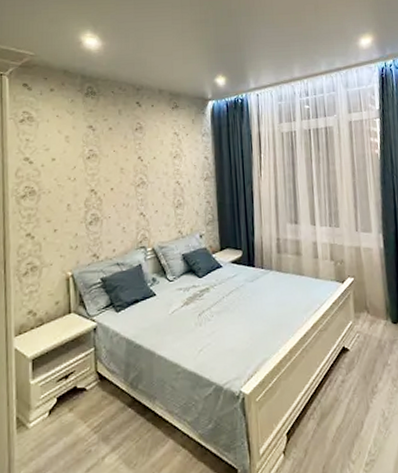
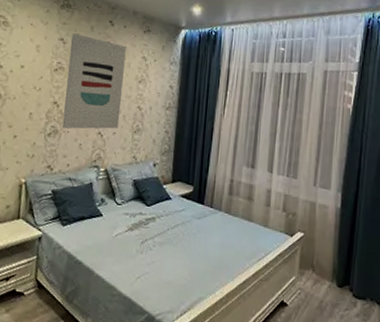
wall art: none [100,119,160,214] -> present [62,33,127,129]

